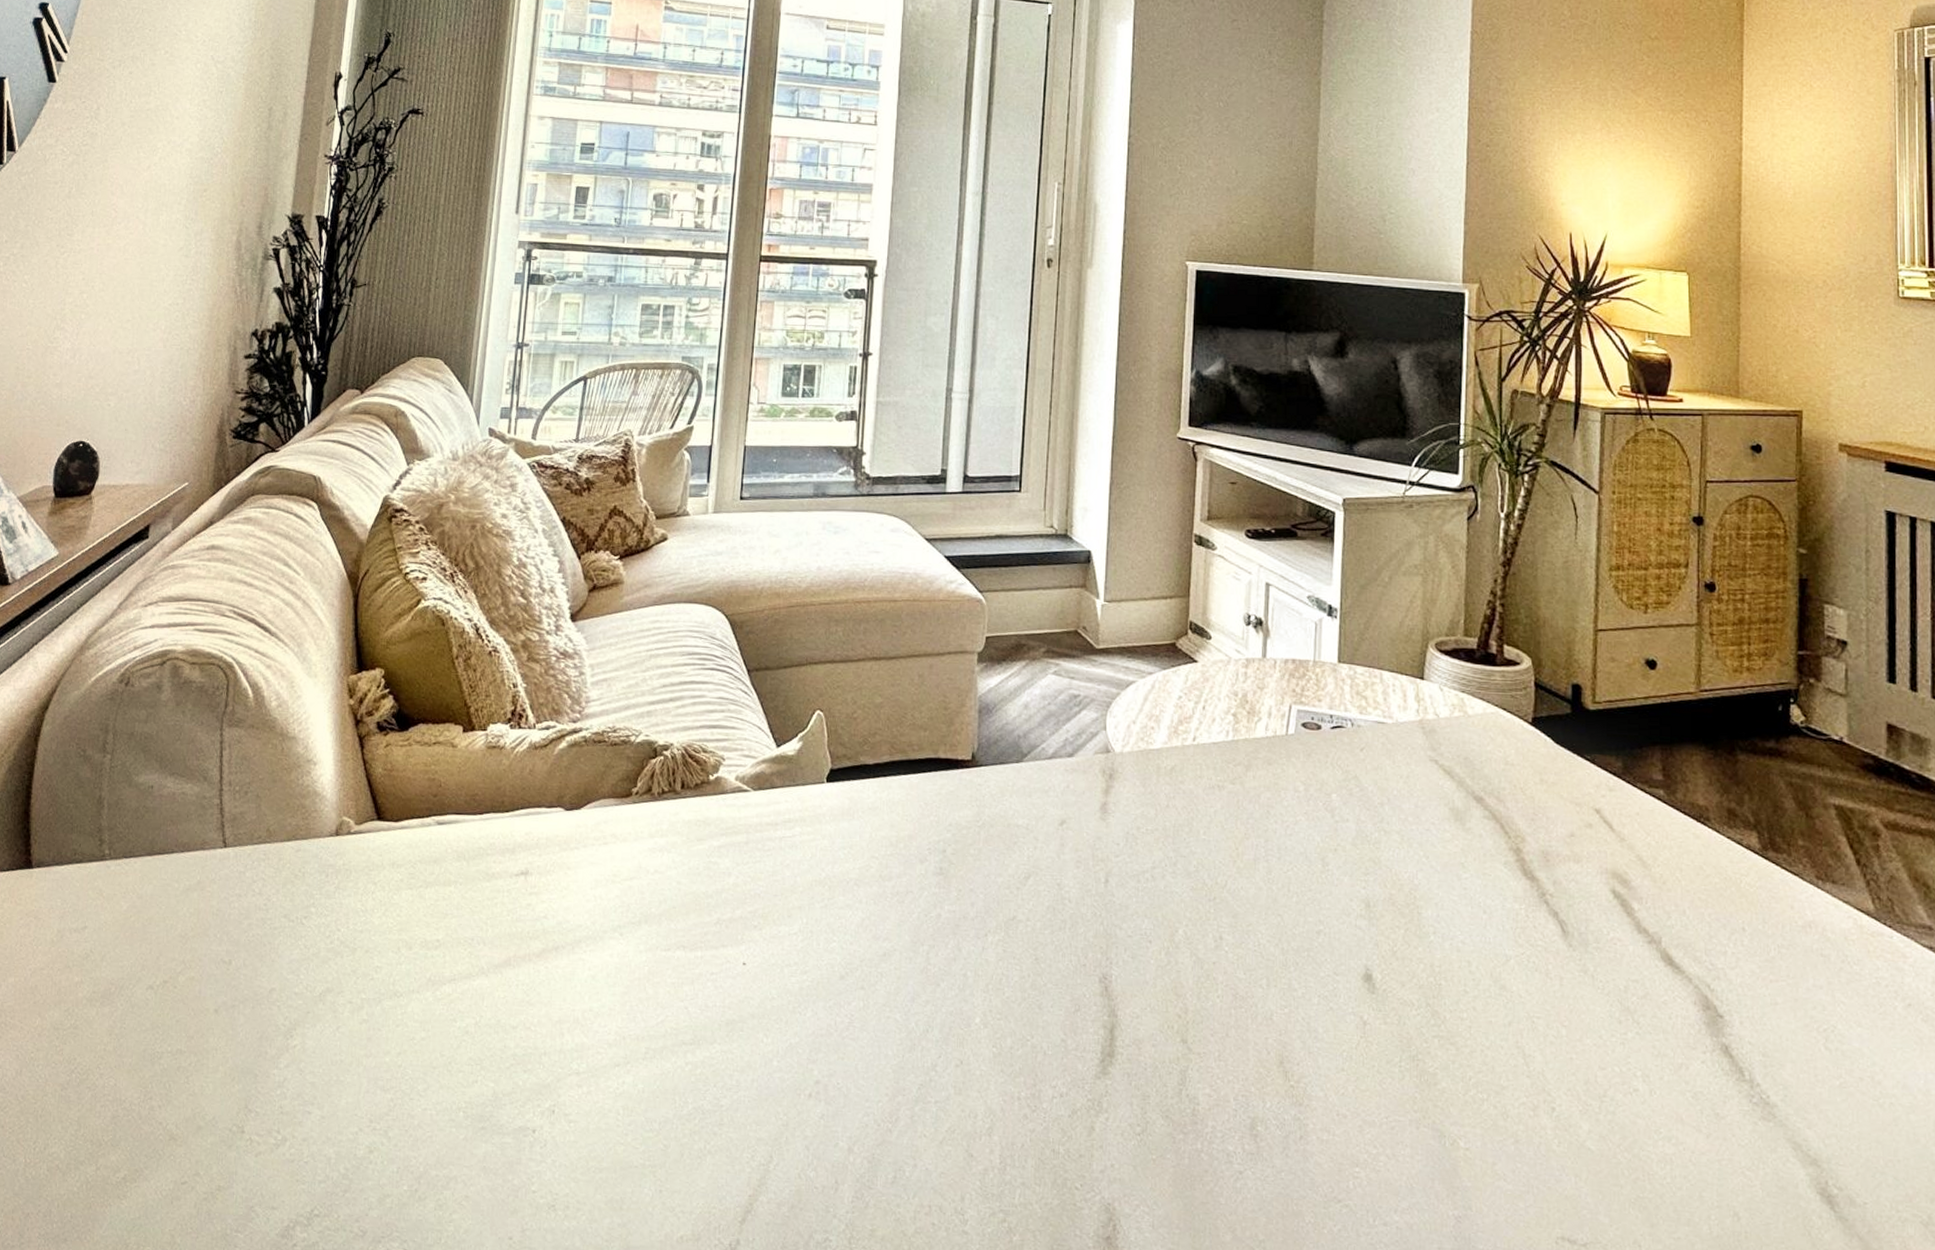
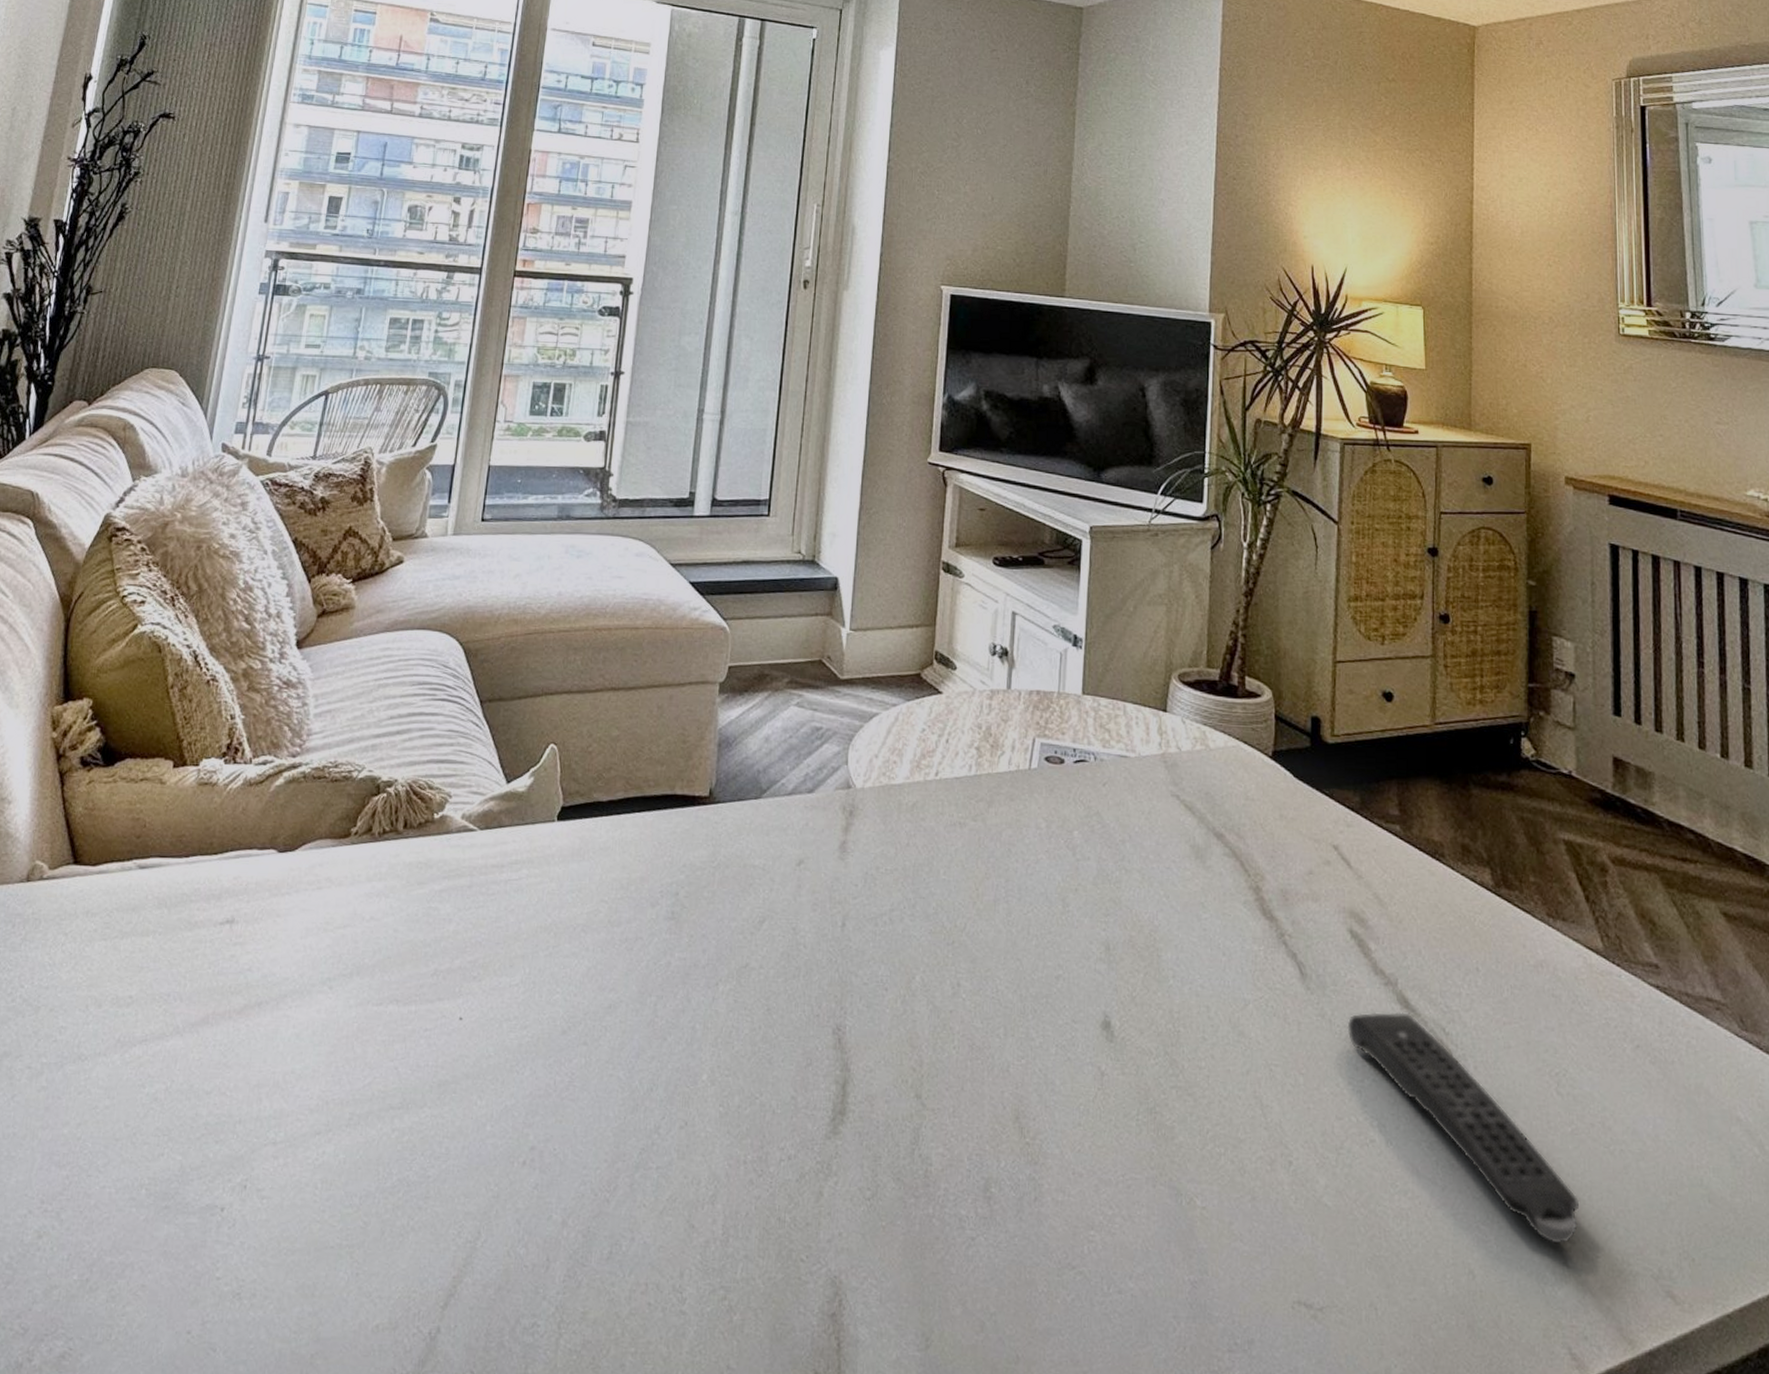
remote control: none [1610,969,1848,1191] -> present [1347,1012,1580,1244]

